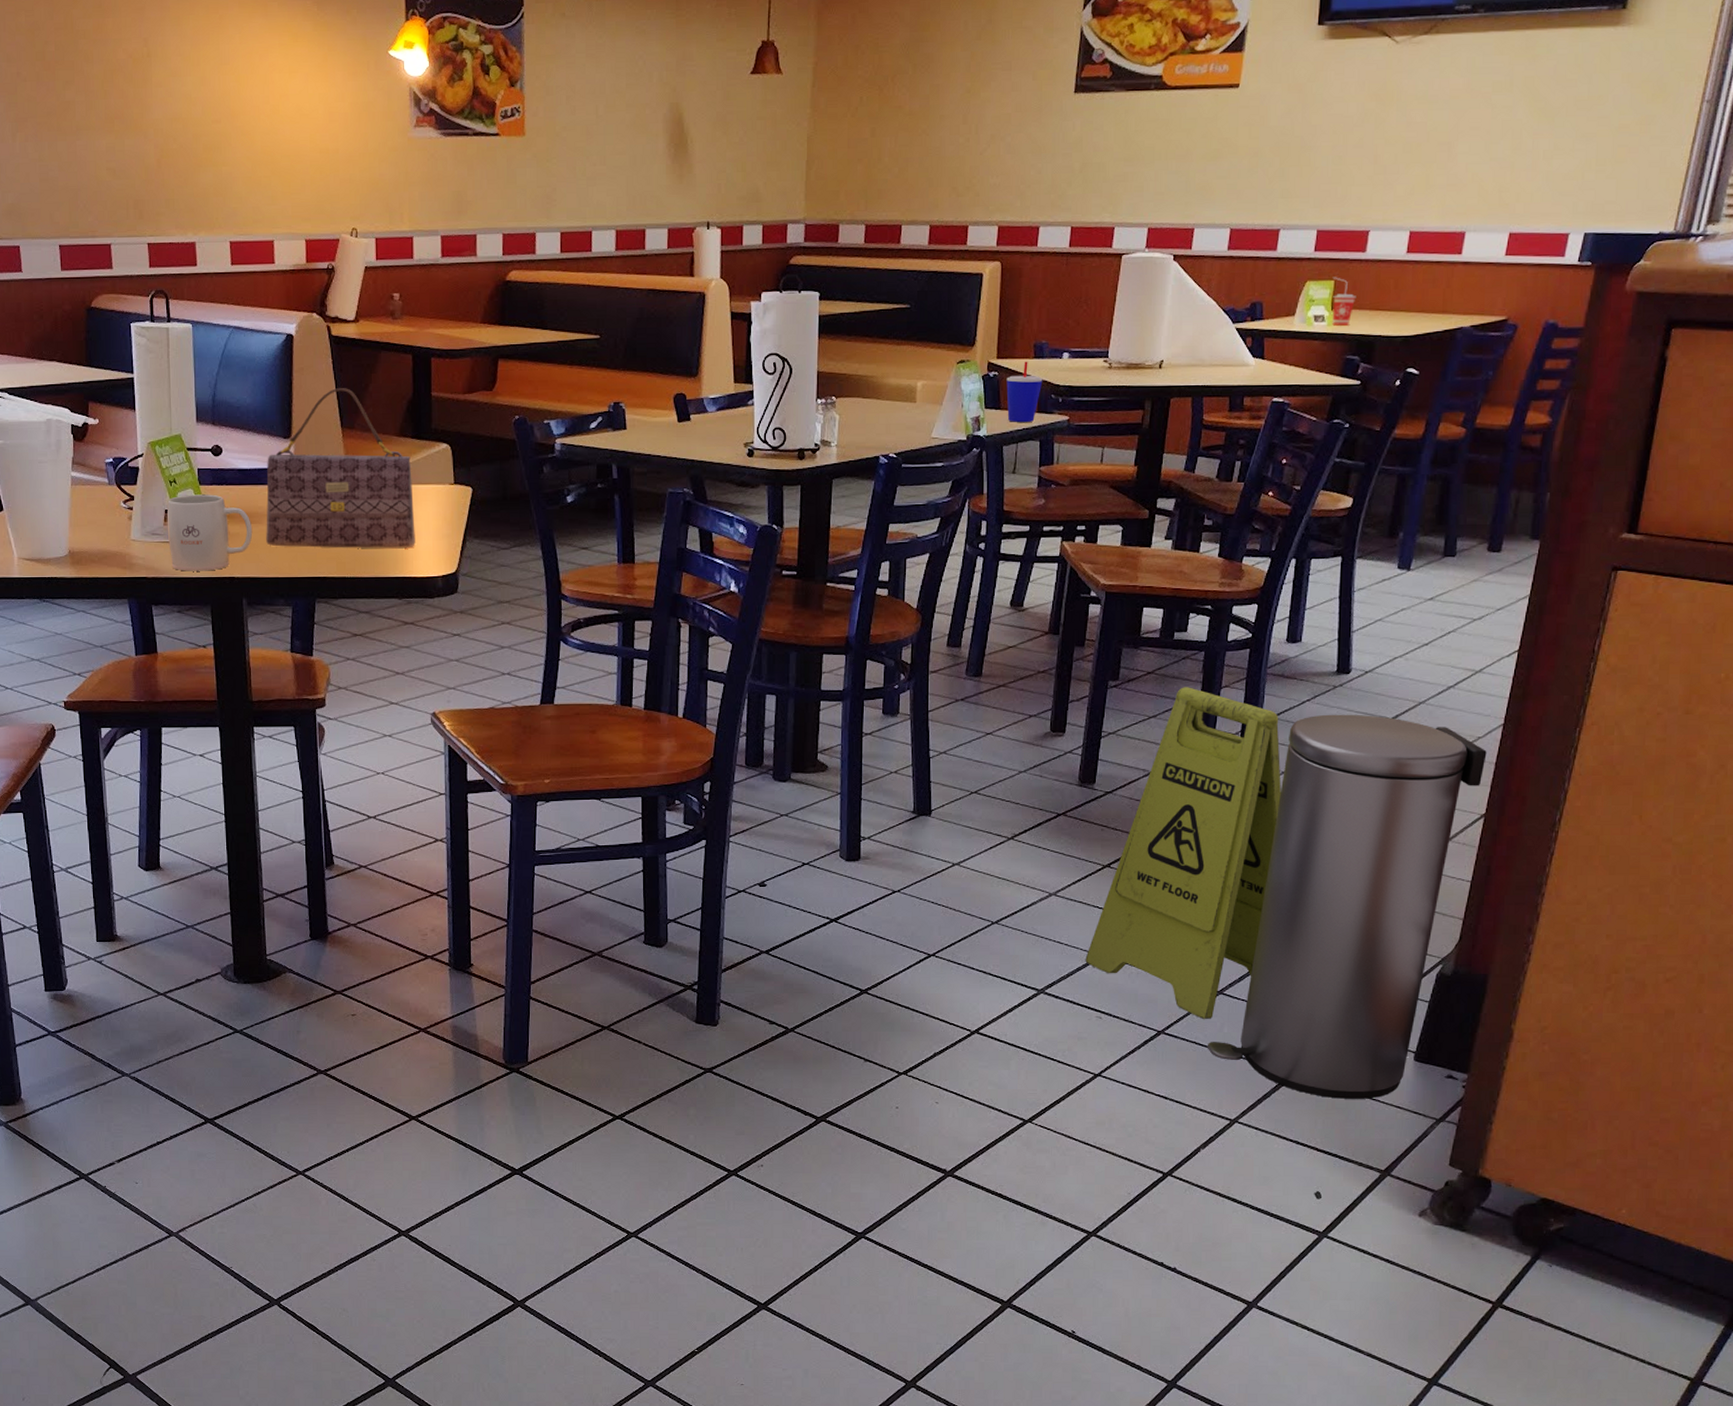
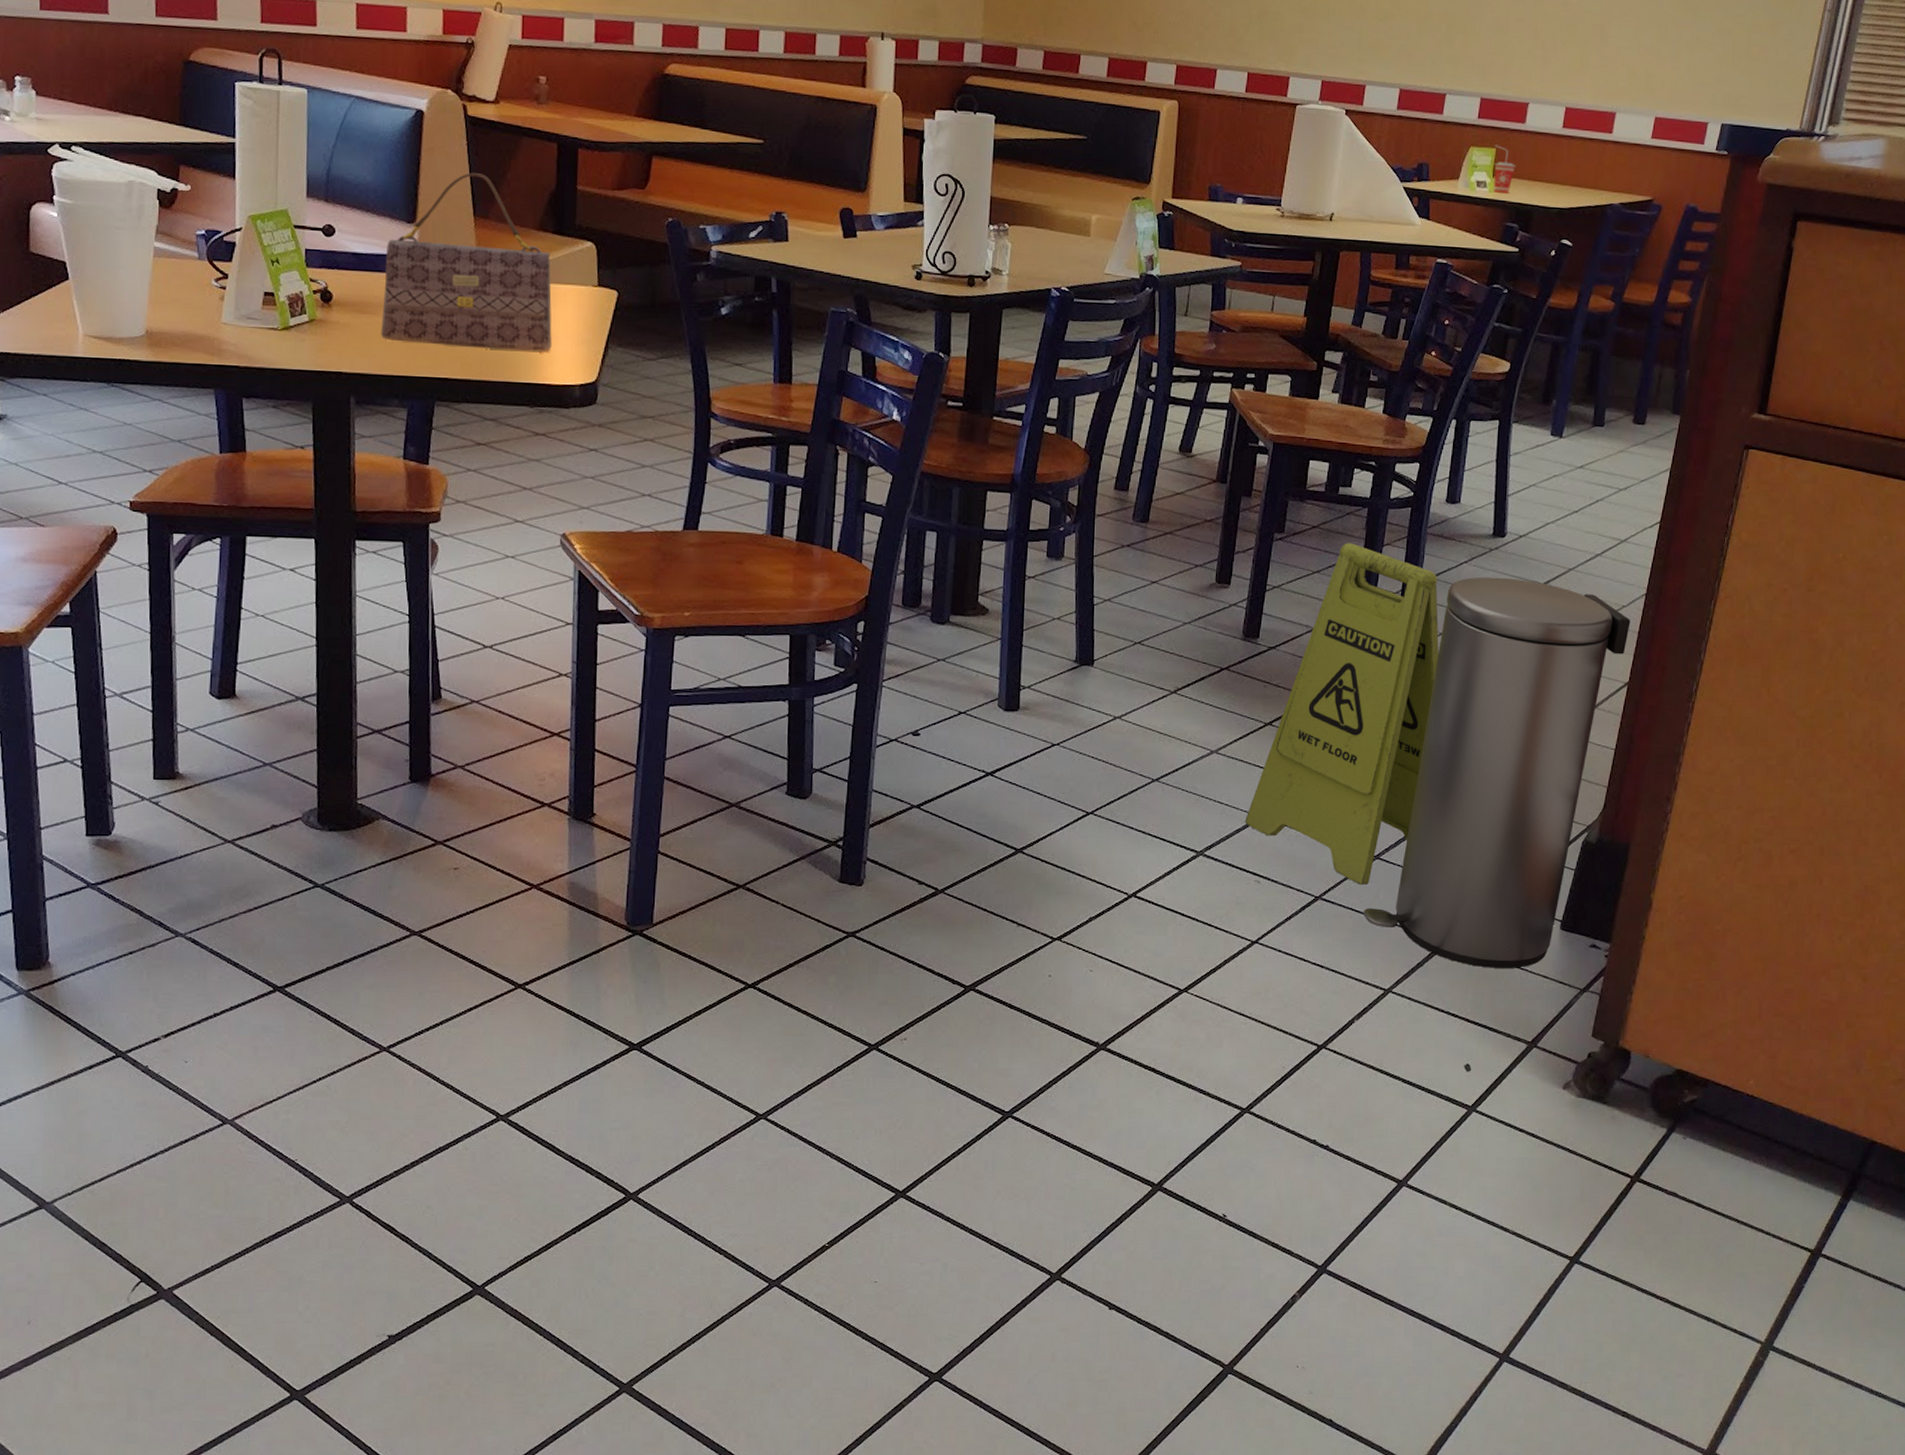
mug: present [166,494,253,571] -> none [265,277,366,364]
beverage cup: present [1006,361,1043,422] -> none [1180,203,1217,265]

